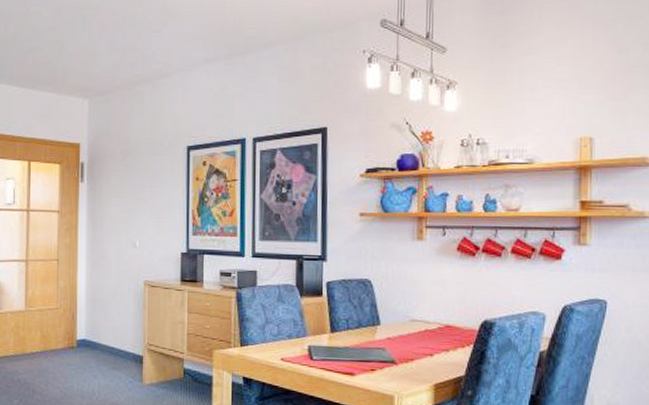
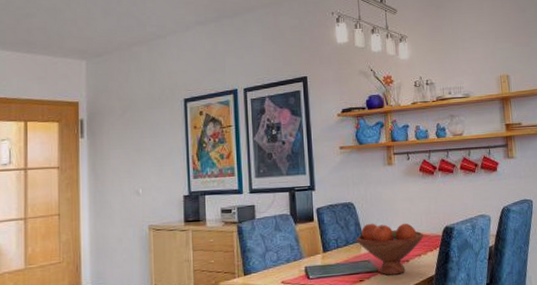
fruit bowl: none [371,305,455,369] -> present [356,223,424,275]

